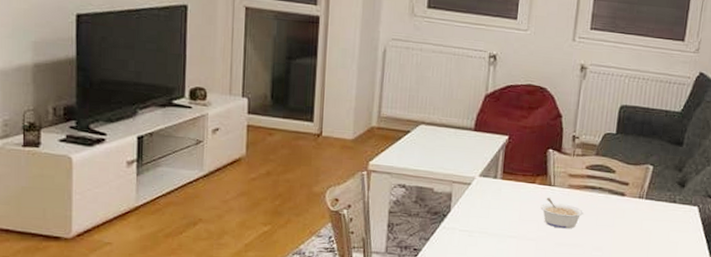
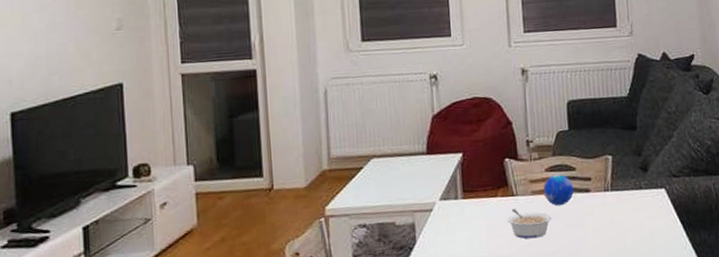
decorative orb: none [580,173,610,204] -> present [543,174,574,206]

